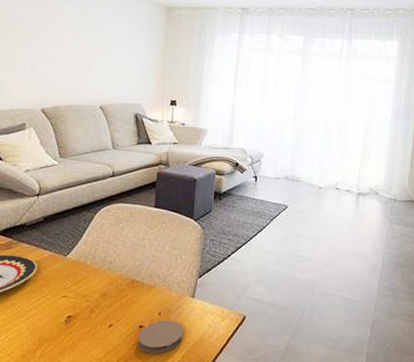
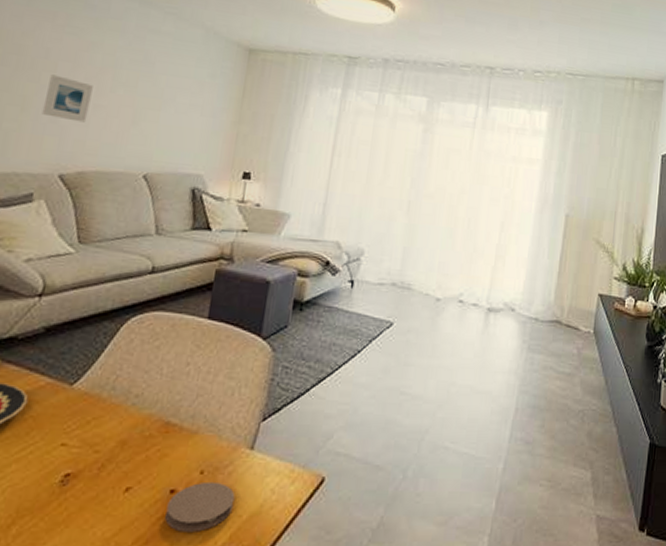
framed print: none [24,36,58,70] -> present [41,74,93,123]

